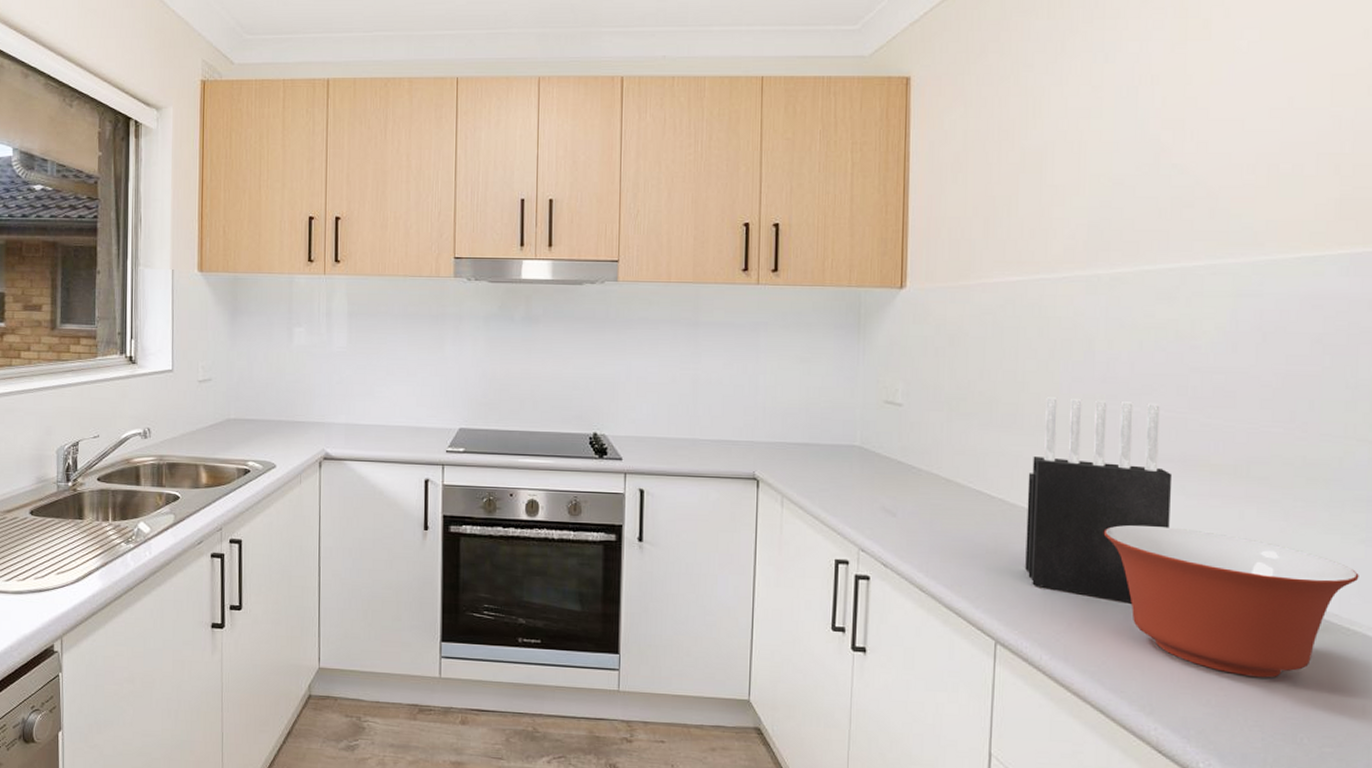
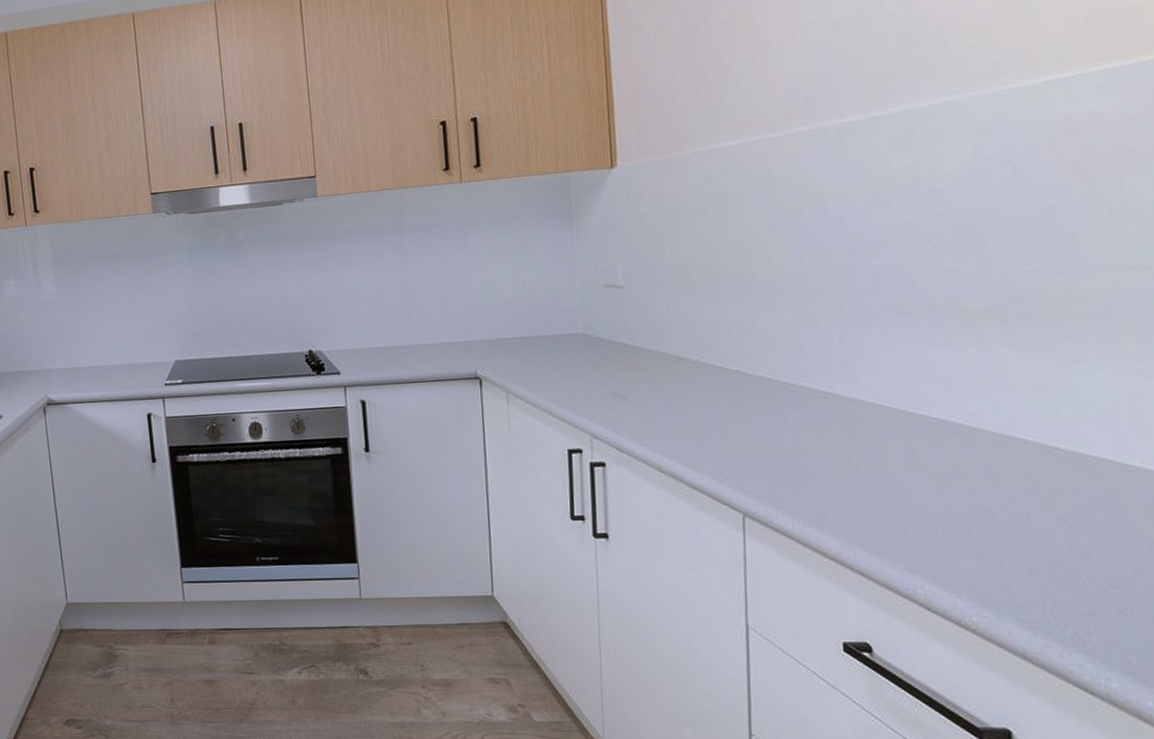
knife block: present [1025,397,1173,602] -> none [764,254,922,462]
mixing bowl: present [1103,525,1359,678] -> none [850,380,1138,525]

